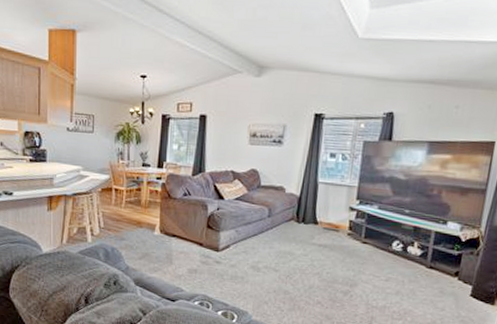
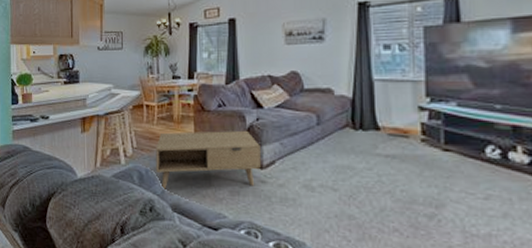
coffee table: none [122,215,218,266] -> present [156,130,261,189]

